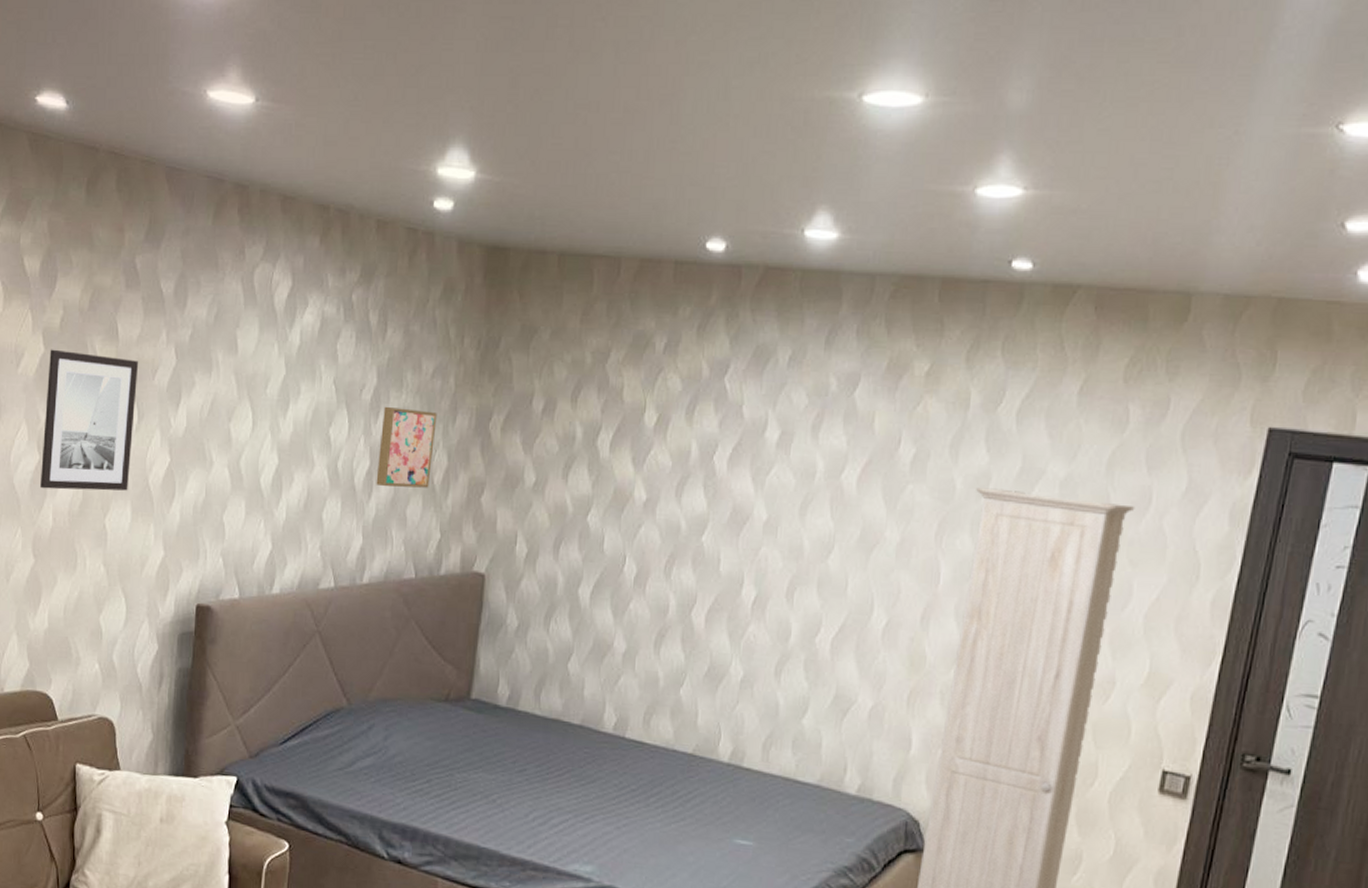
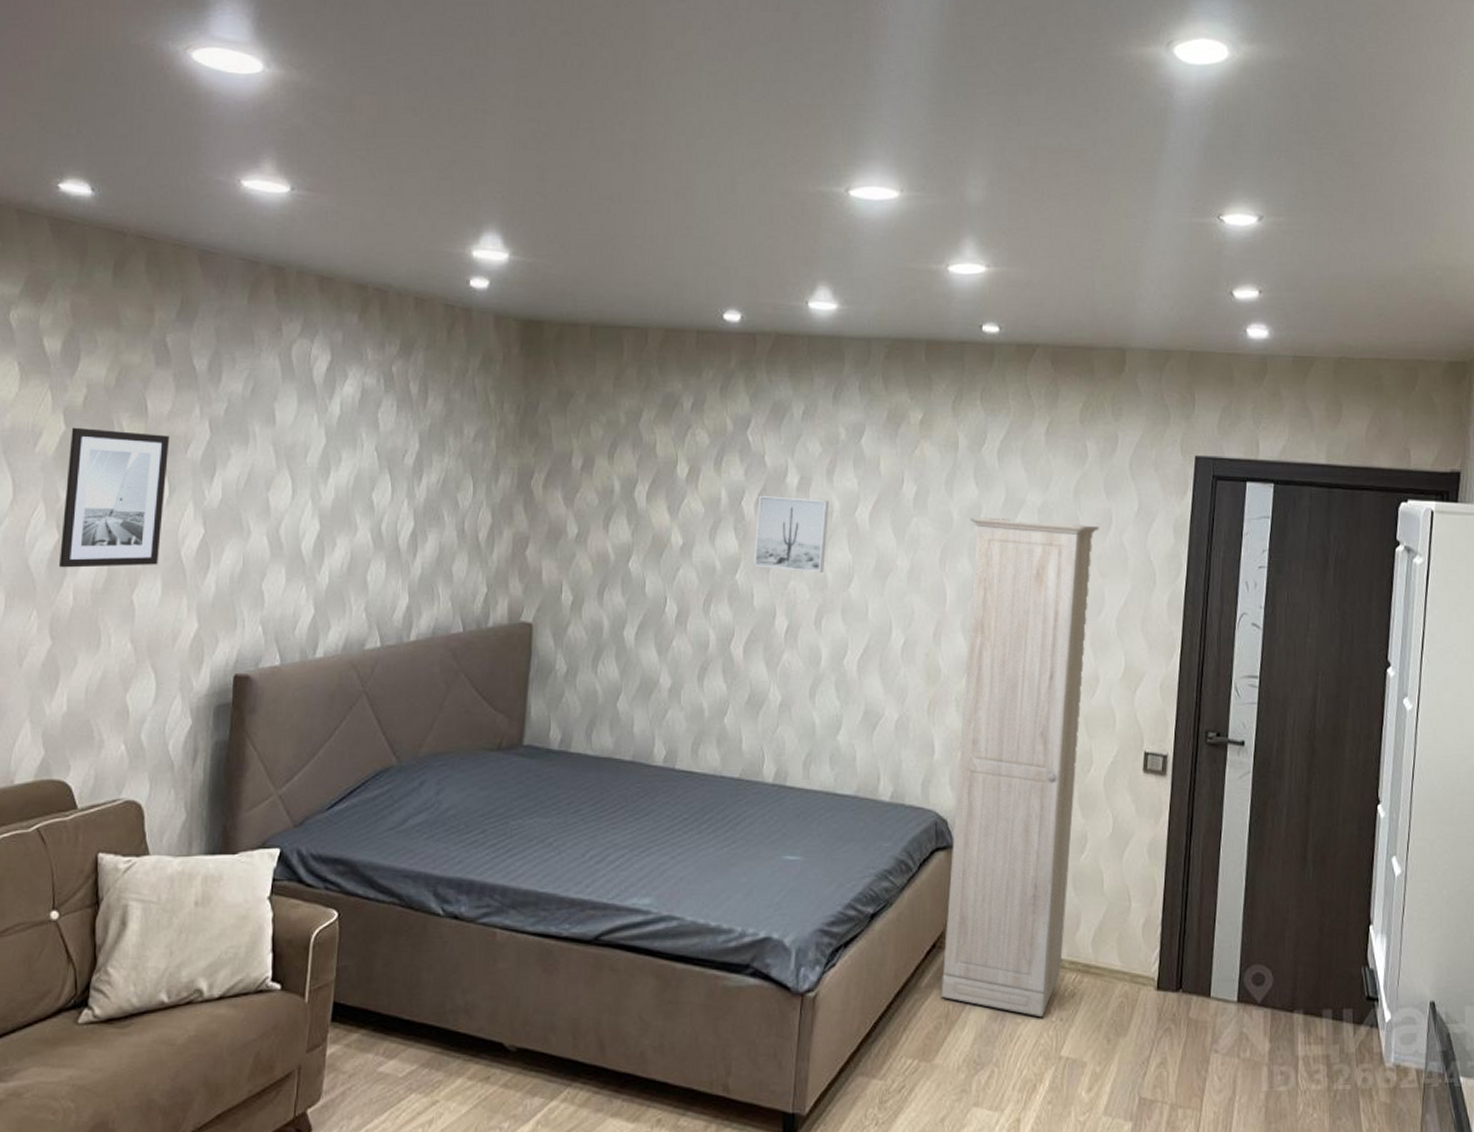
wall art: present [376,406,437,488] -> none [421,469,480,546]
wall art: none [722,450,813,541] -> present [754,495,830,574]

